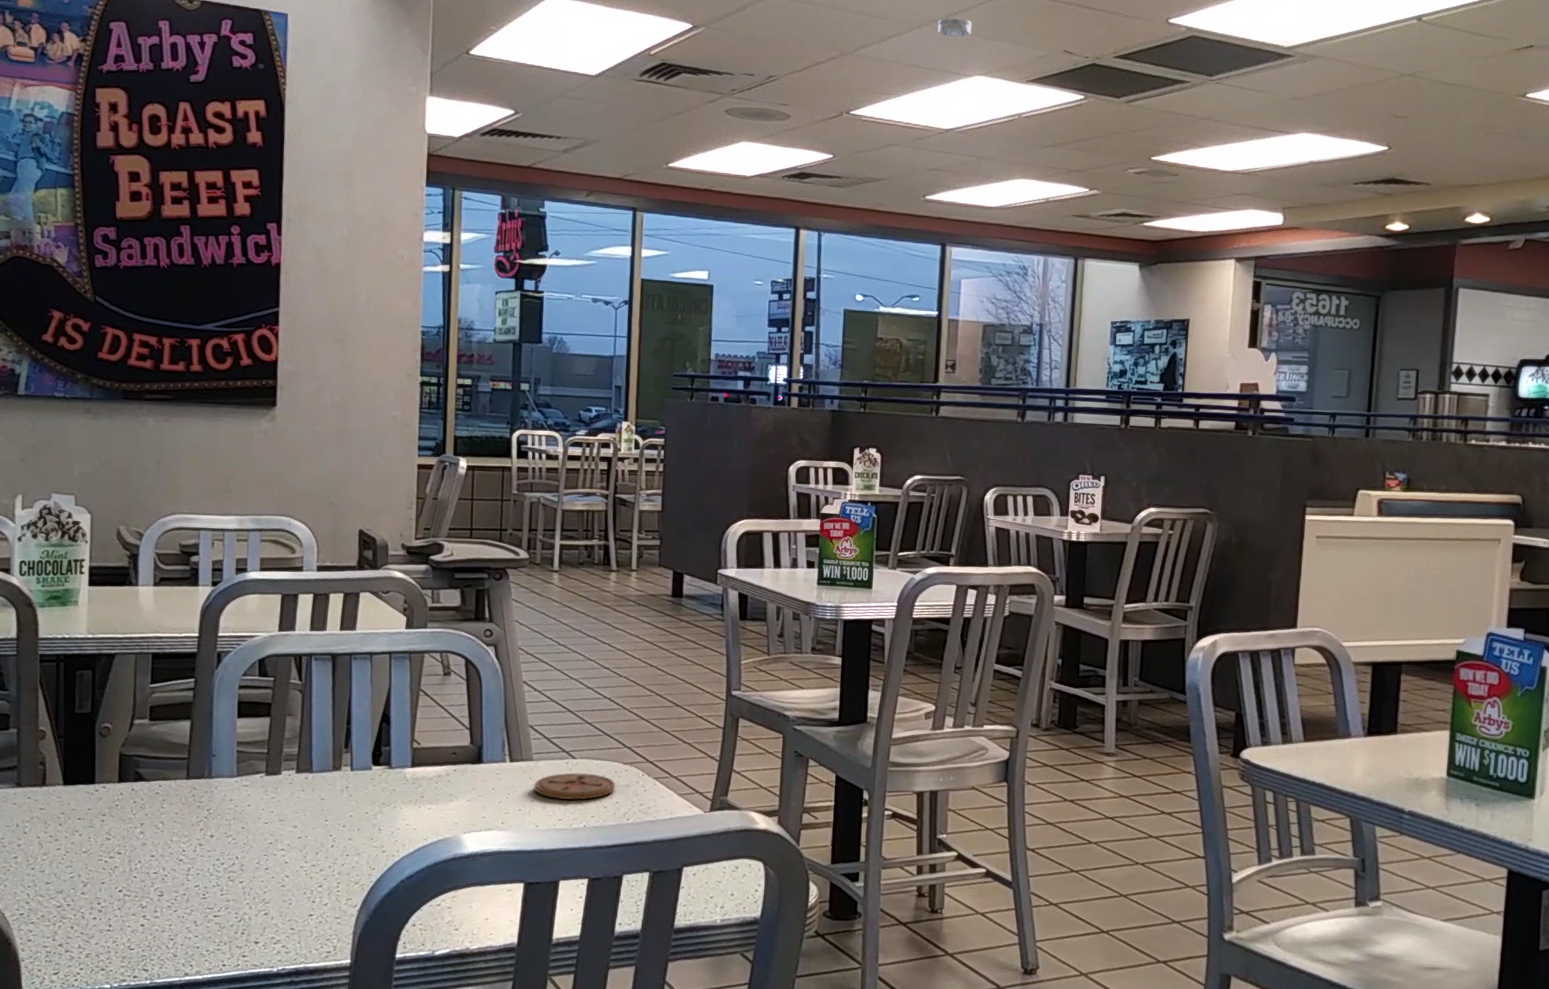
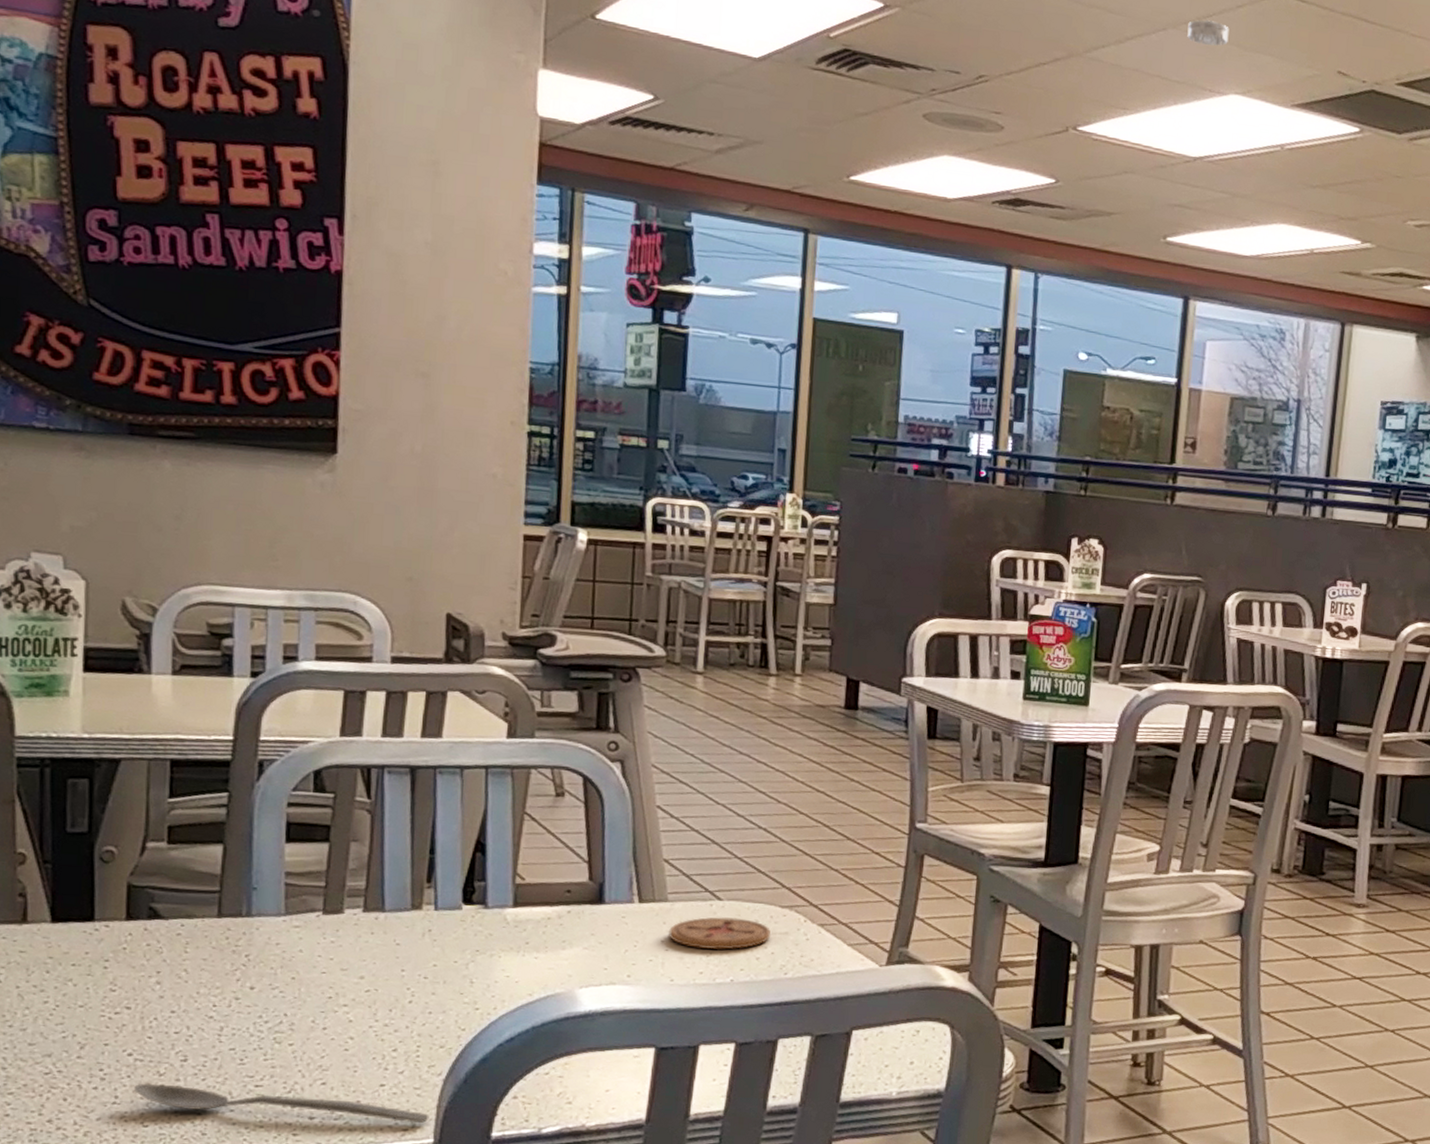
spoon: none [123,914,347,947] -> present [134,1083,429,1124]

